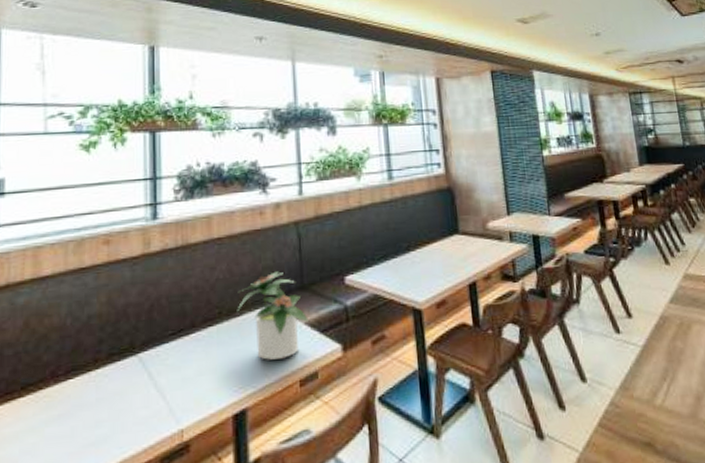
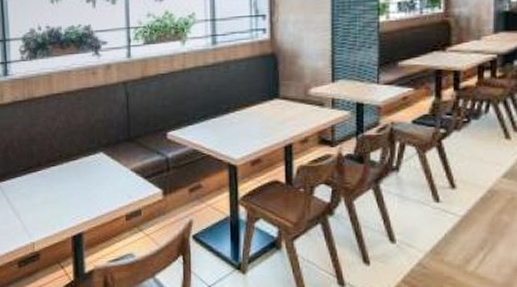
potted plant: present [237,271,309,360] -> none [74,124,134,197]

